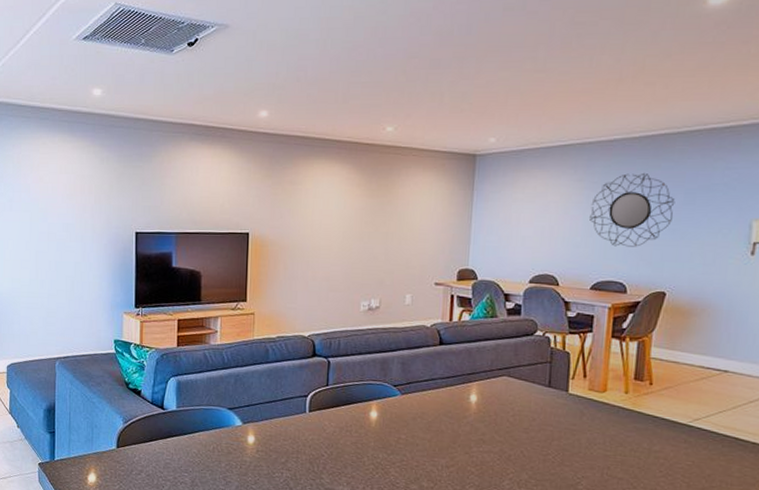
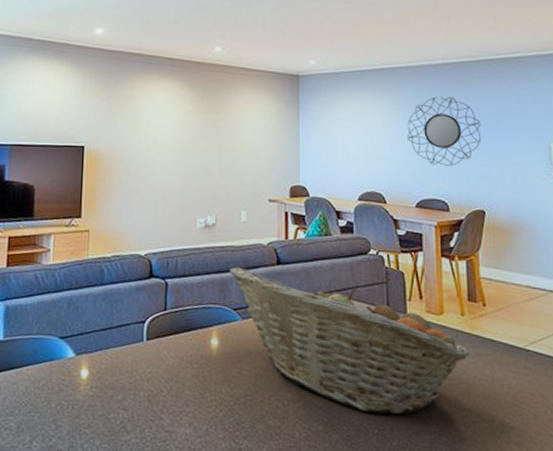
fruit basket: none [391,347,629,480] -> present [229,267,470,415]

